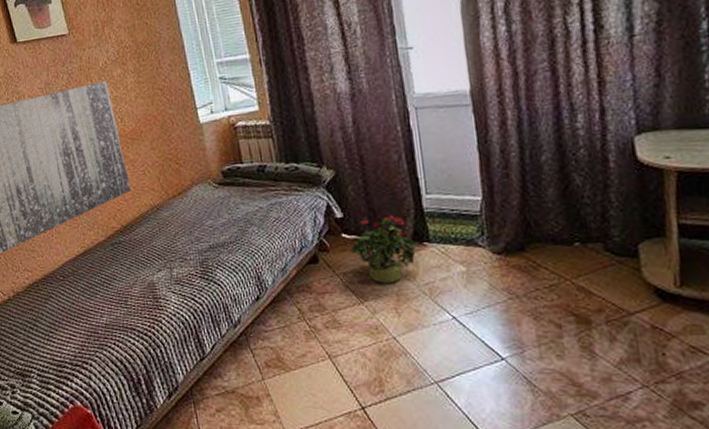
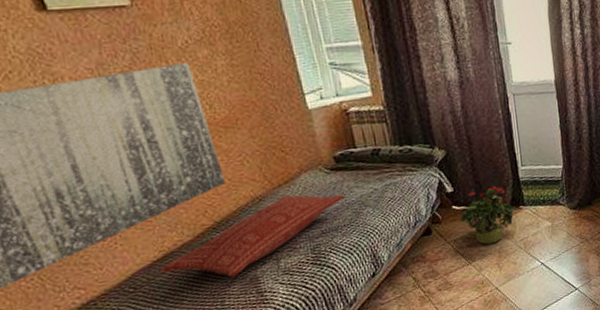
pillow: none [81,206,231,279] -> present [160,194,345,278]

